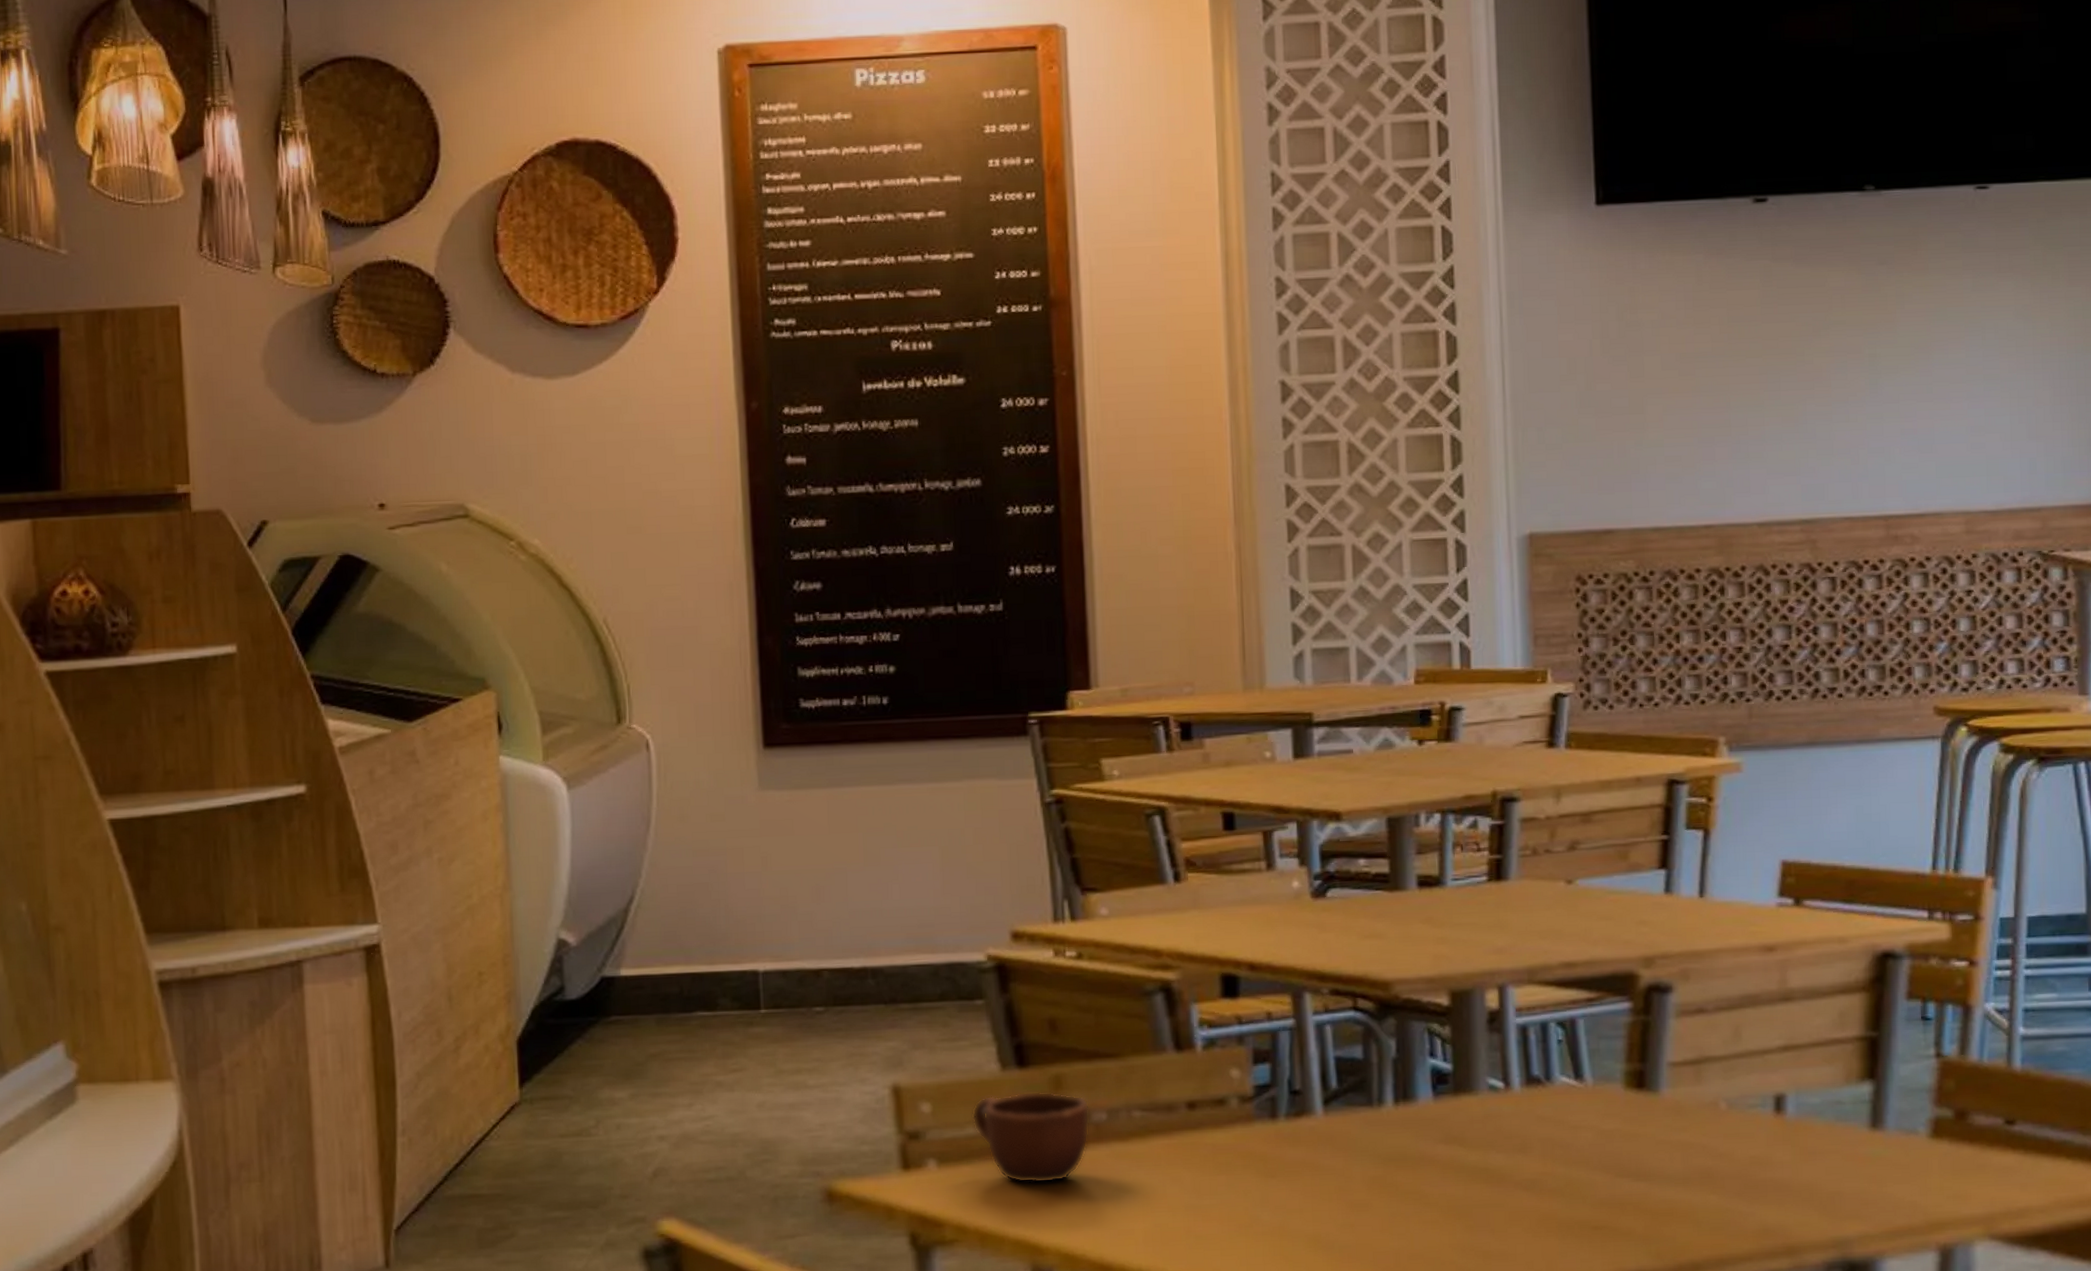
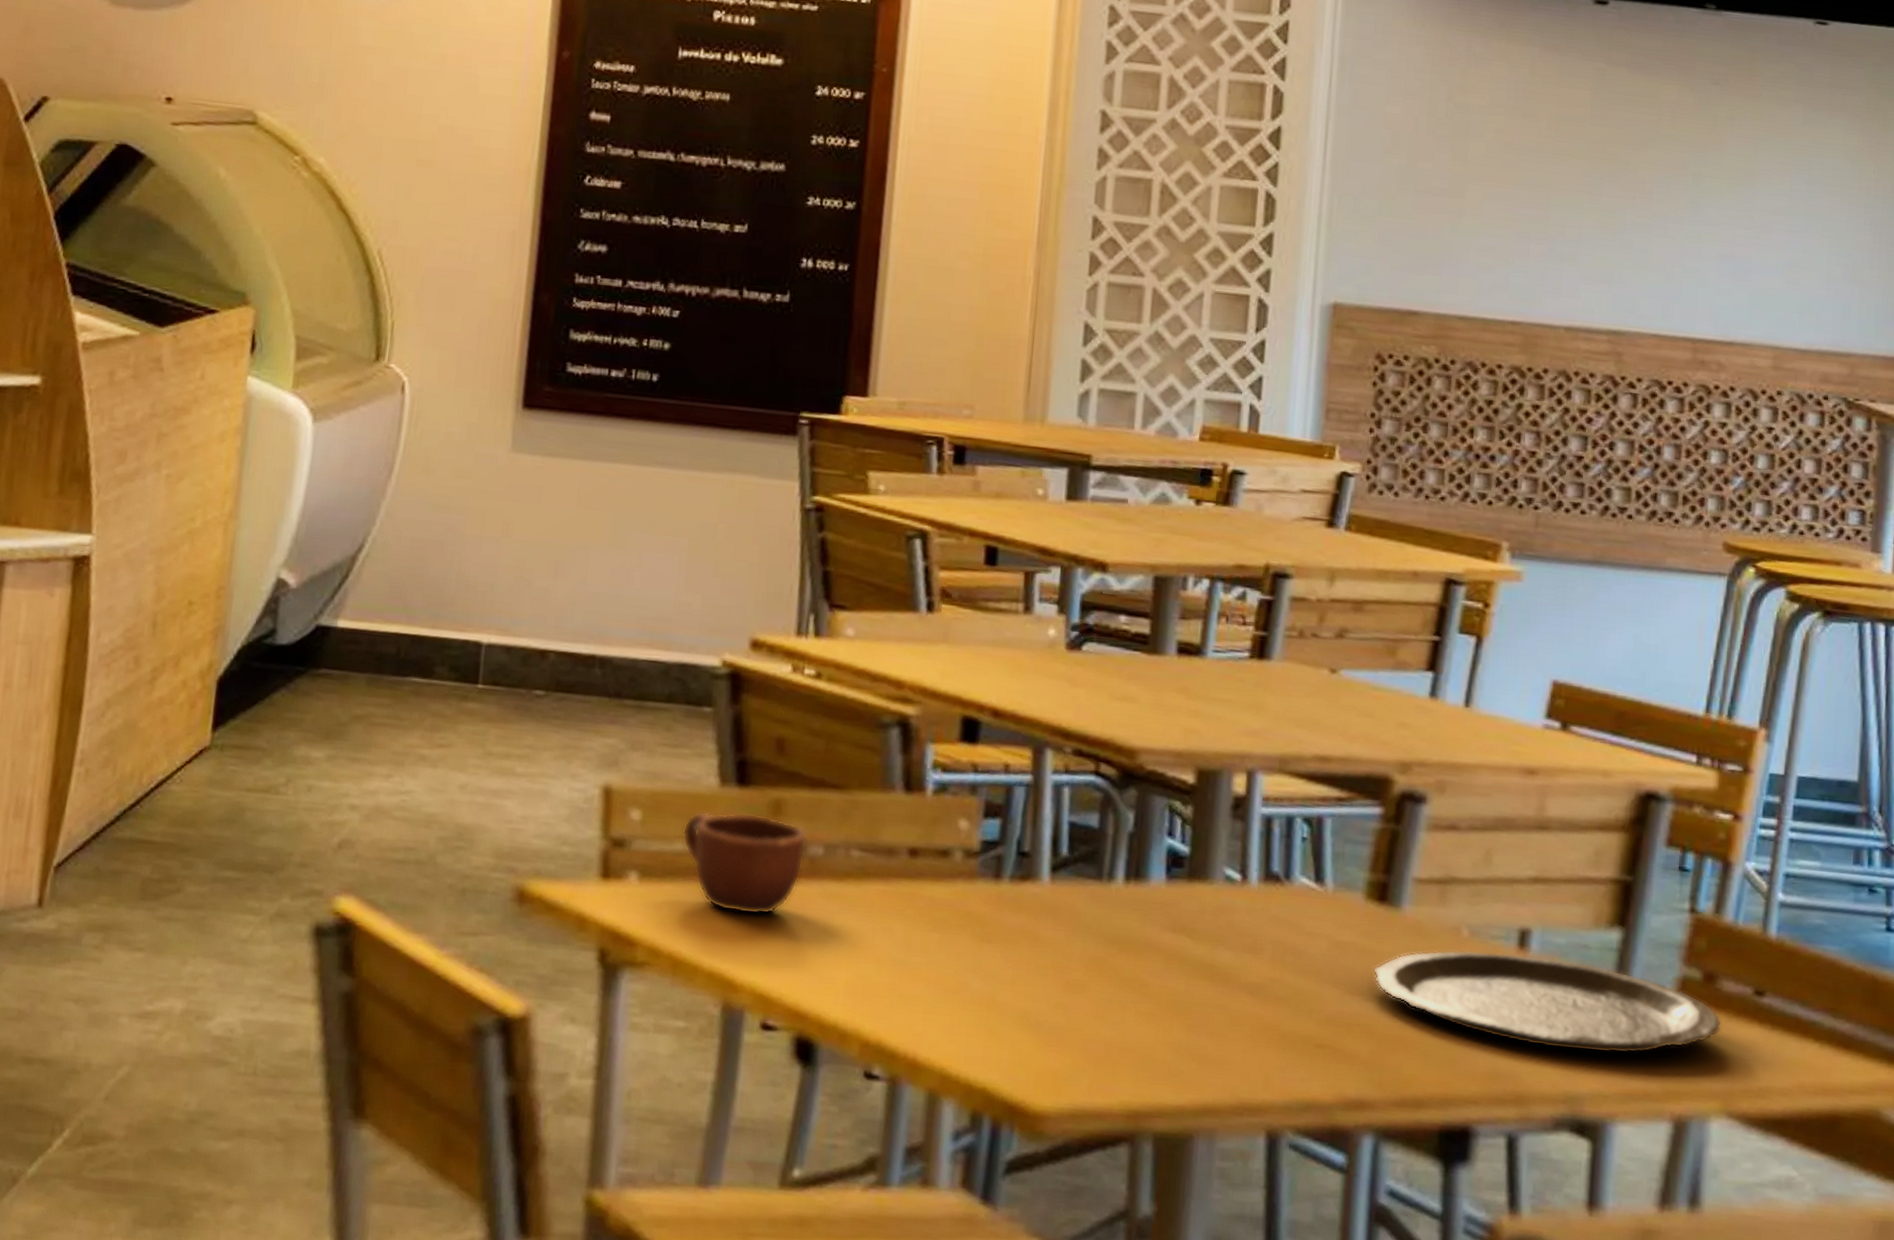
plate: none [1639,1117,1977,1200] -> present [1373,950,1722,1054]

